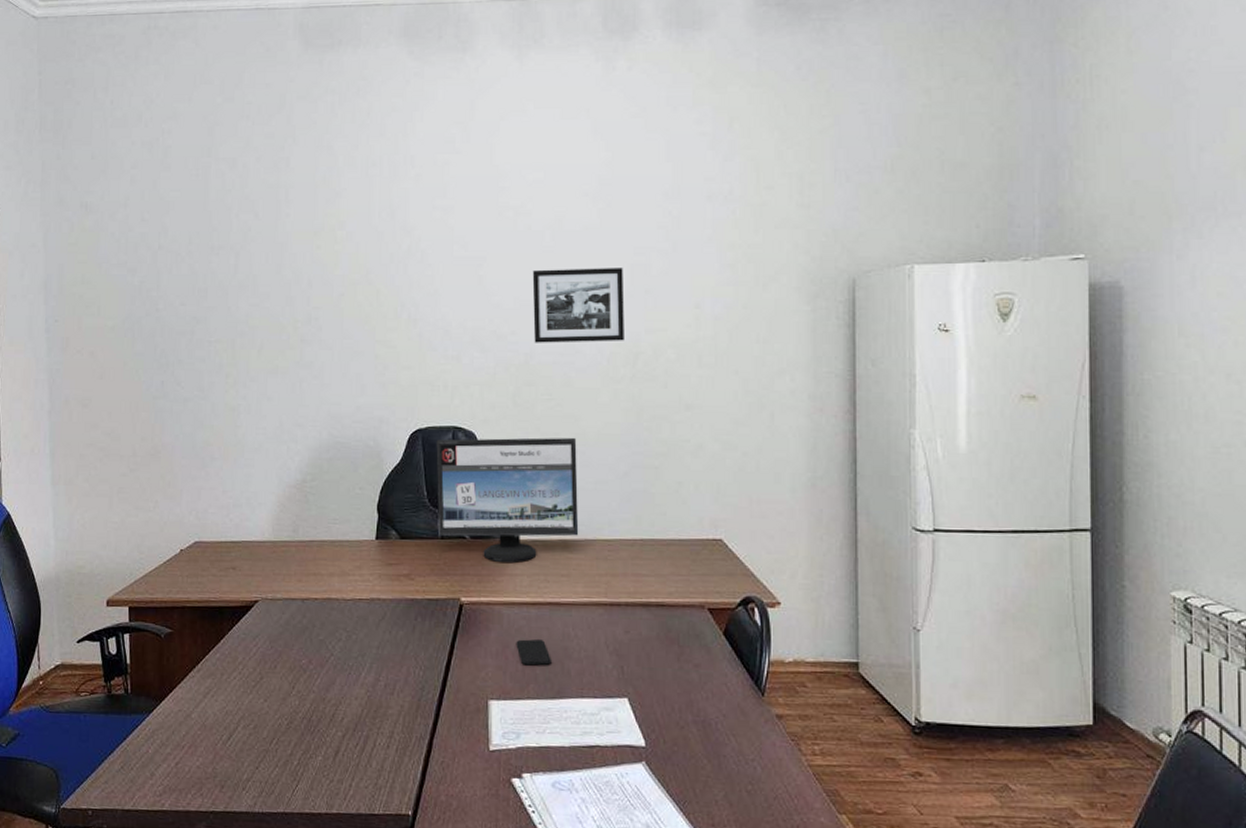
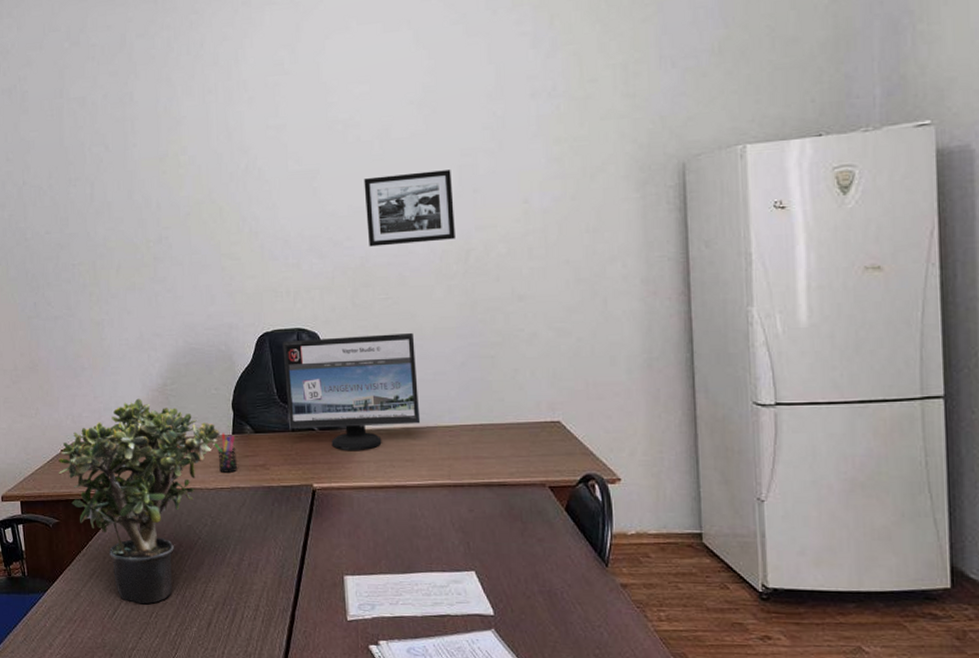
potted plant: none [175,495,363,729] -> present [58,398,221,605]
pen holder: none [356,537,380,582] -> present [215,432,238,473]
smartphone: present [516,639,551,666] -> none [366,520,401,544]

